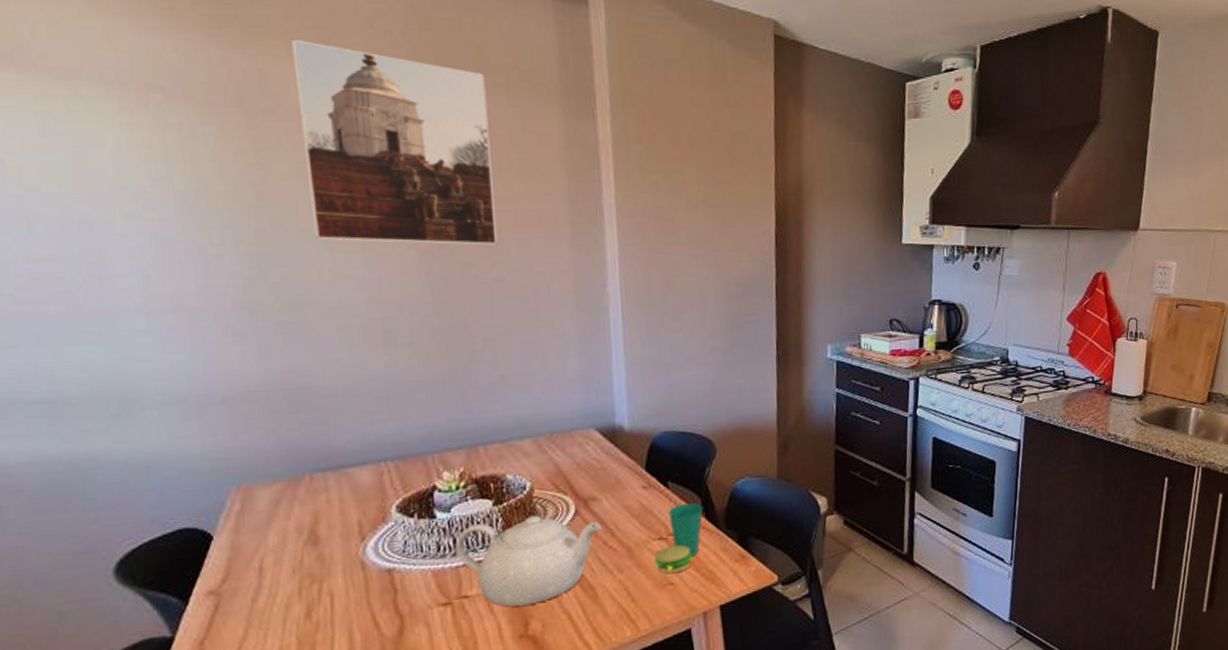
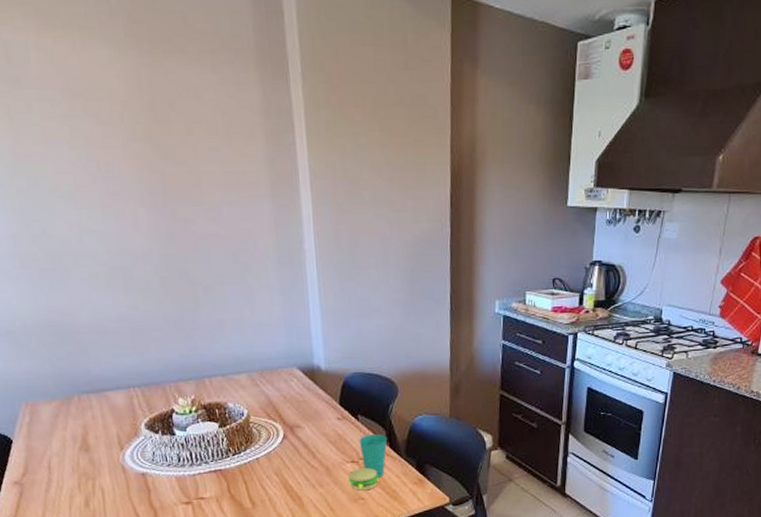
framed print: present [292,38,498,245] -> none [27,10,211,204]
teapot: present [455,515,603,607] -> none [191,437,306,508]

